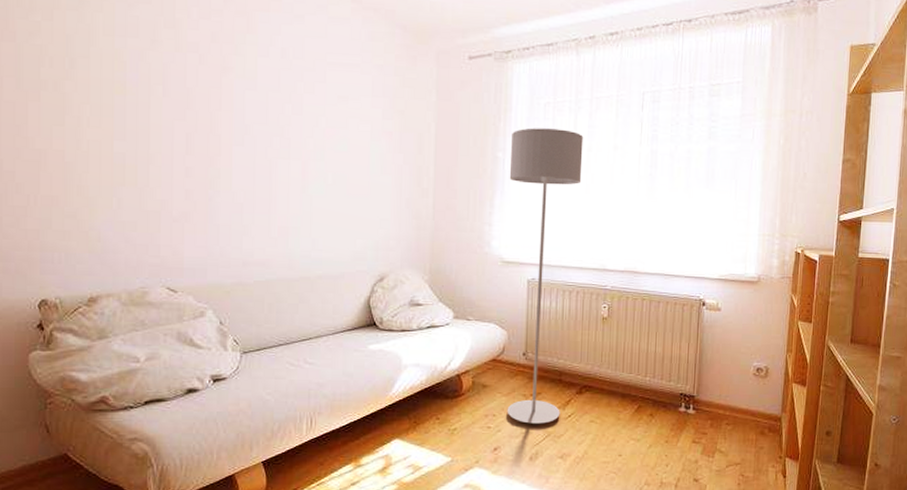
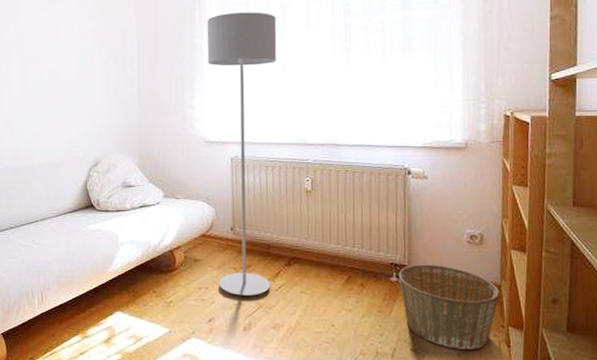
basket: none [686,395,779,481] -> present [398,264,499,351]

